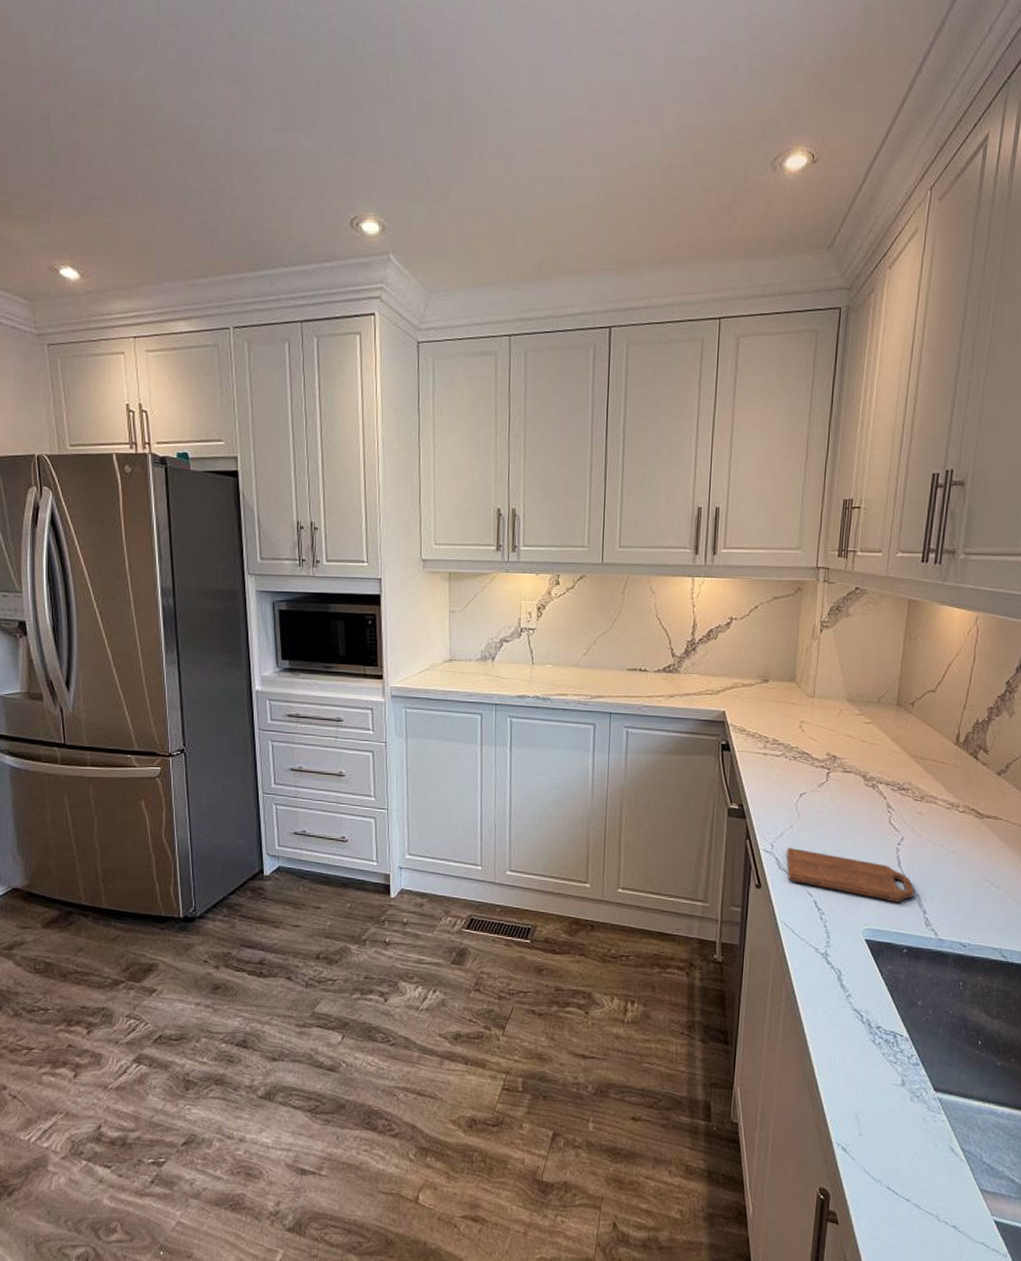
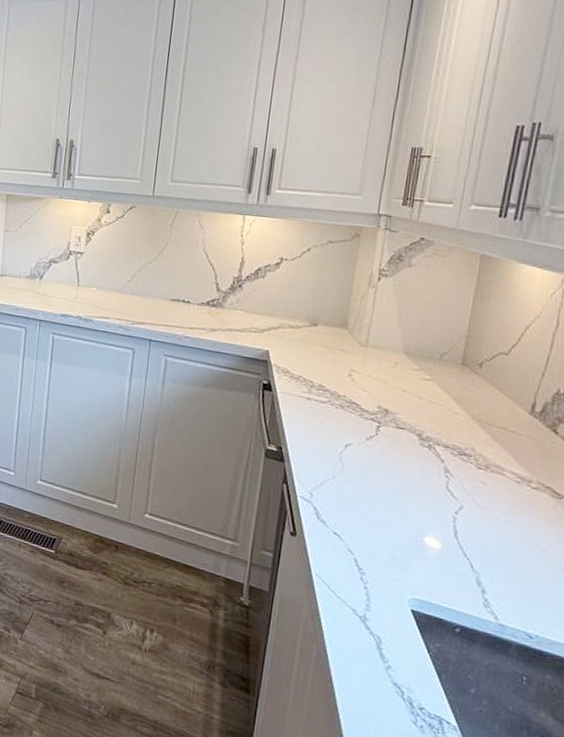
cutting board: present [786,848,915,902] -> none [326,499,473,576]

